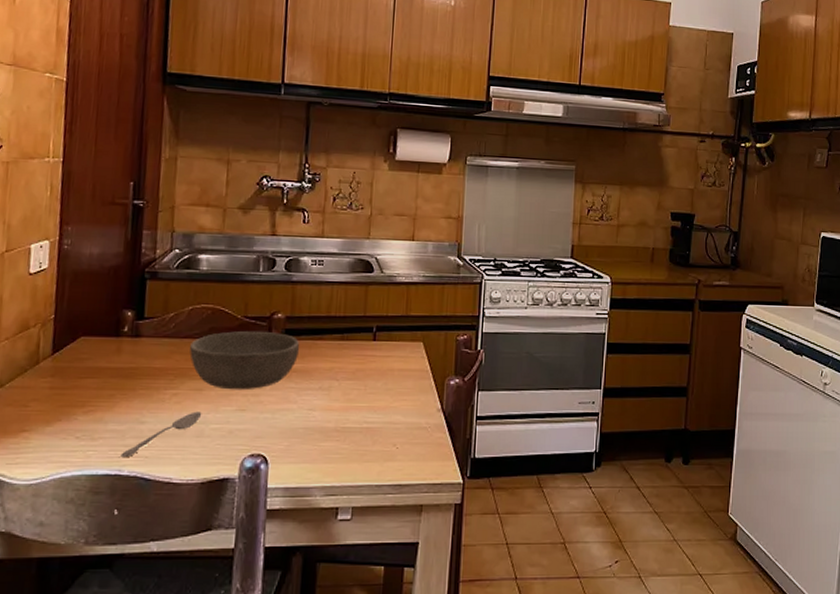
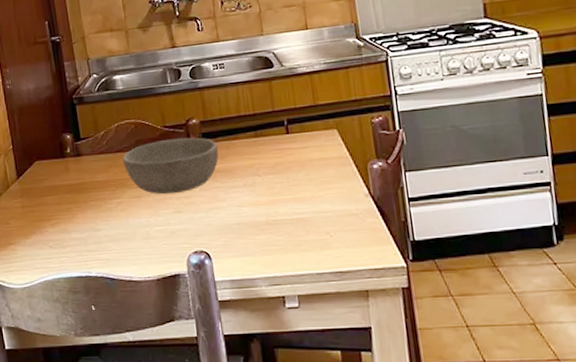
spoon: present [120,411,202,458] -> none [87,216,146,262]

